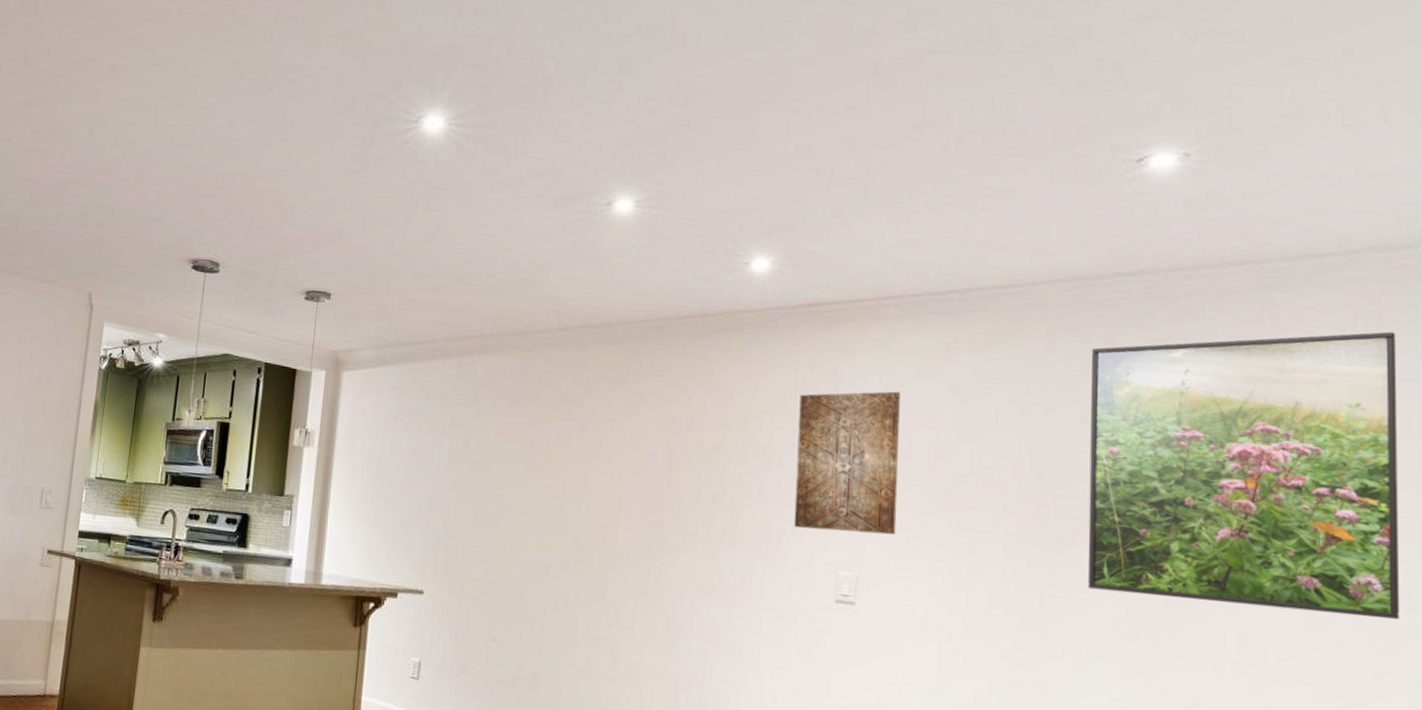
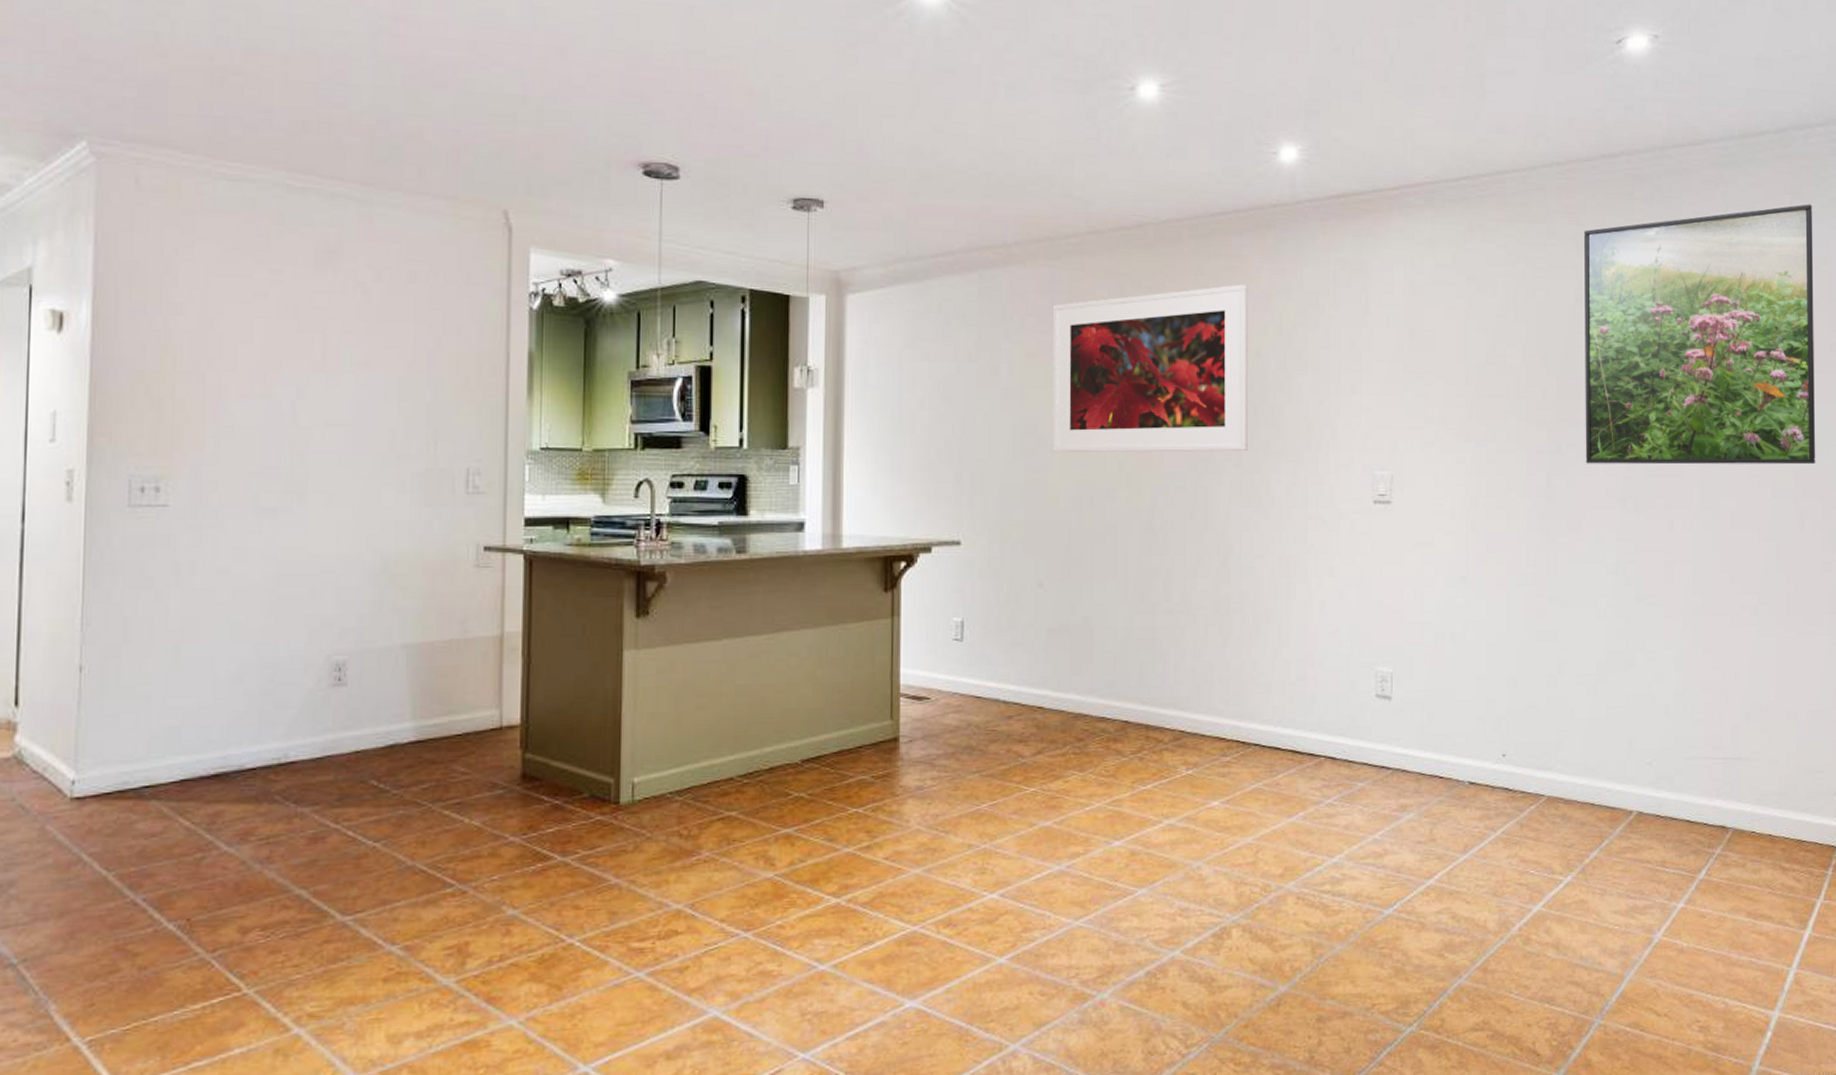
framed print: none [513,381,713,538] -> present [1052,283,1248,453]
wall art: present [793,391,900,535] -> none [1332,283,1424,432]

